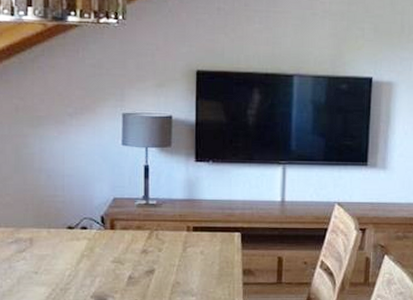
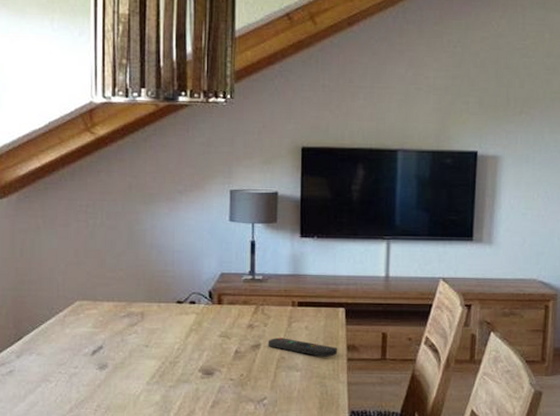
remote control: none [162,263,234,282] -> present [268,338,338,358]

